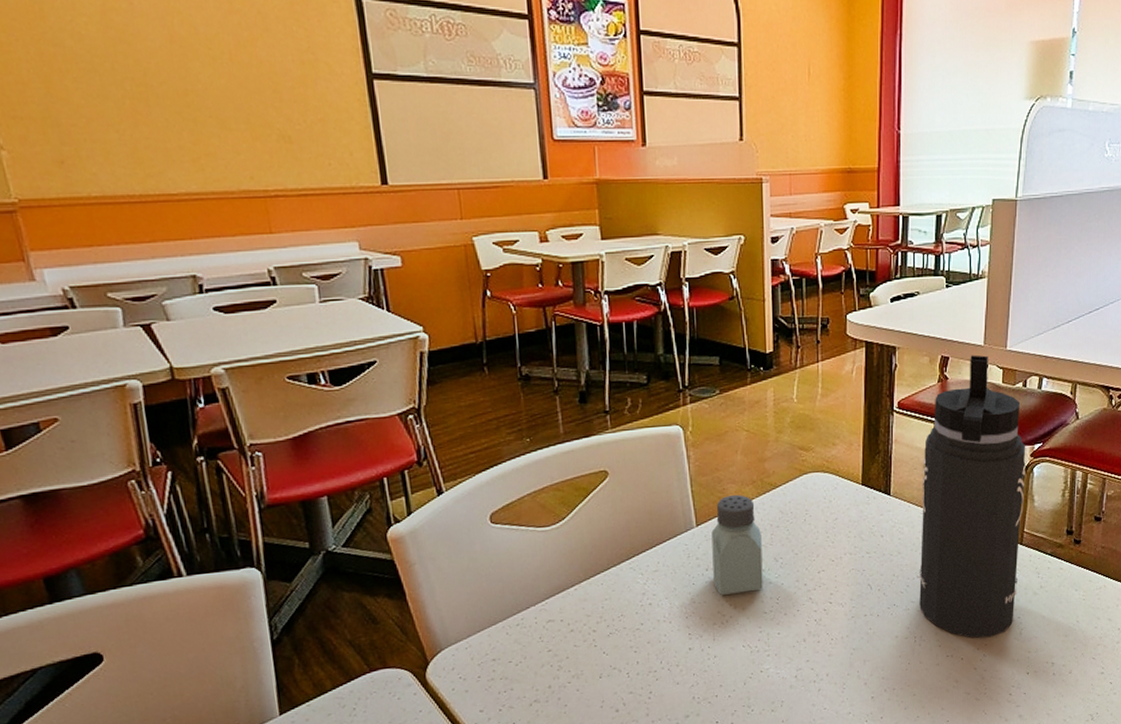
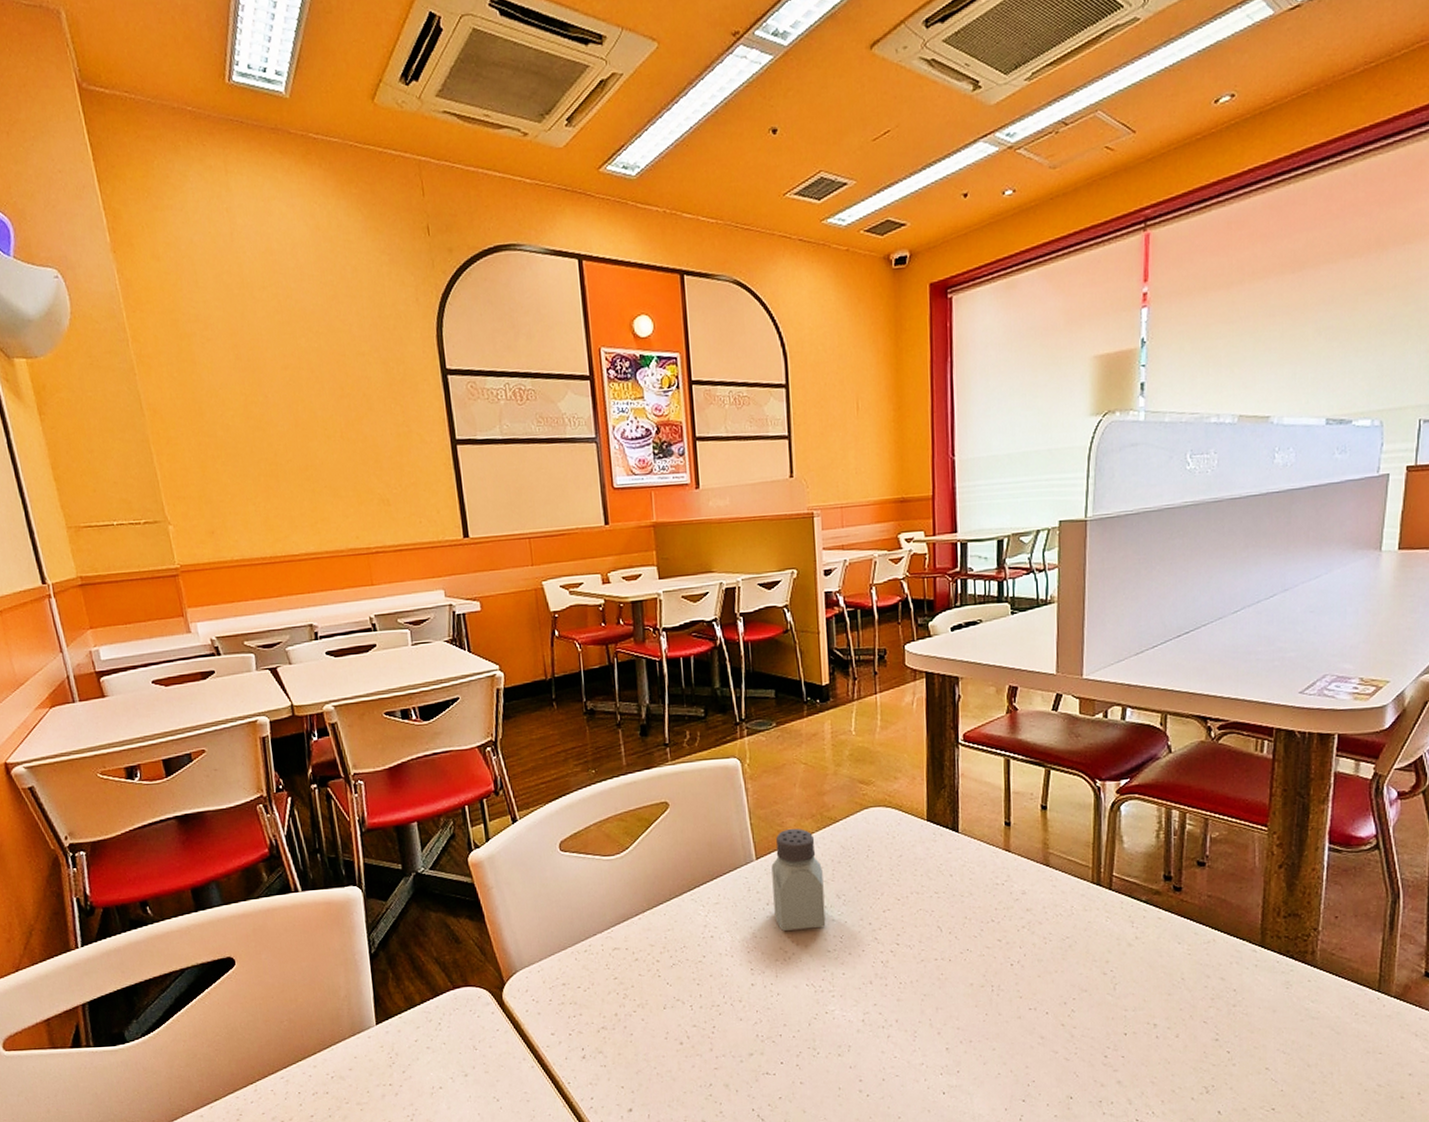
thermos bottle: present [919,354,1026,638] -> none [993,684,1112,991]

